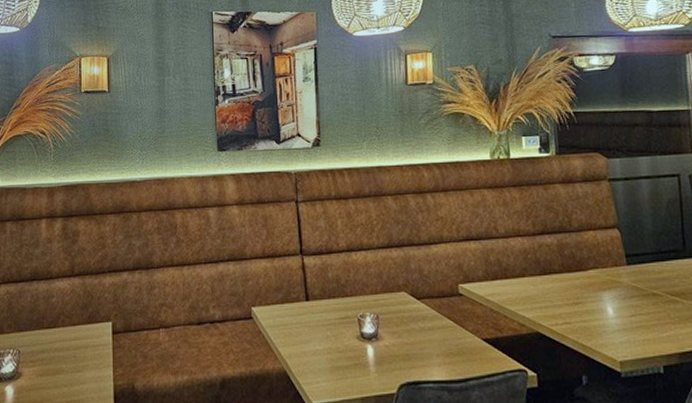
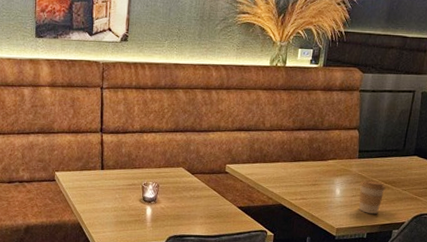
coffee cup: none [637,292,674,340] -> present [358,180,386,215]

